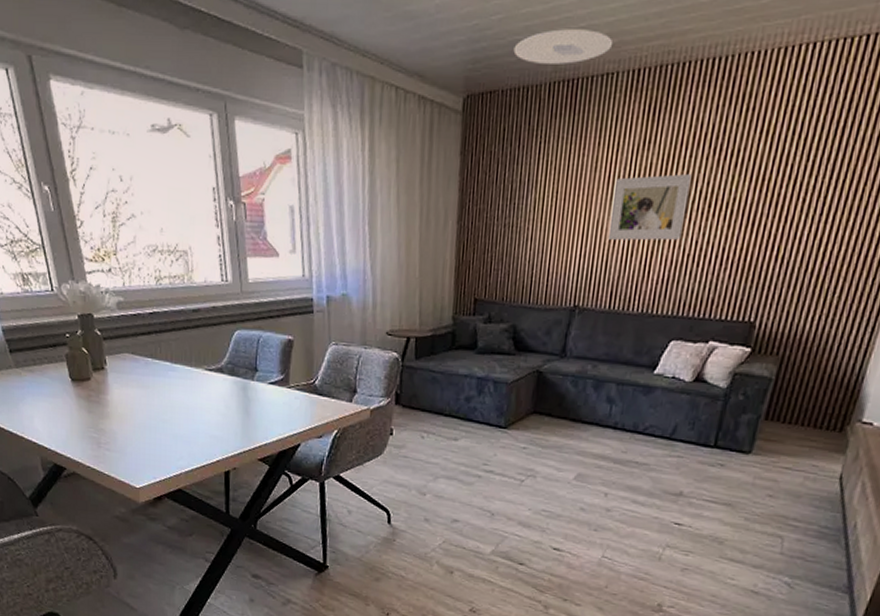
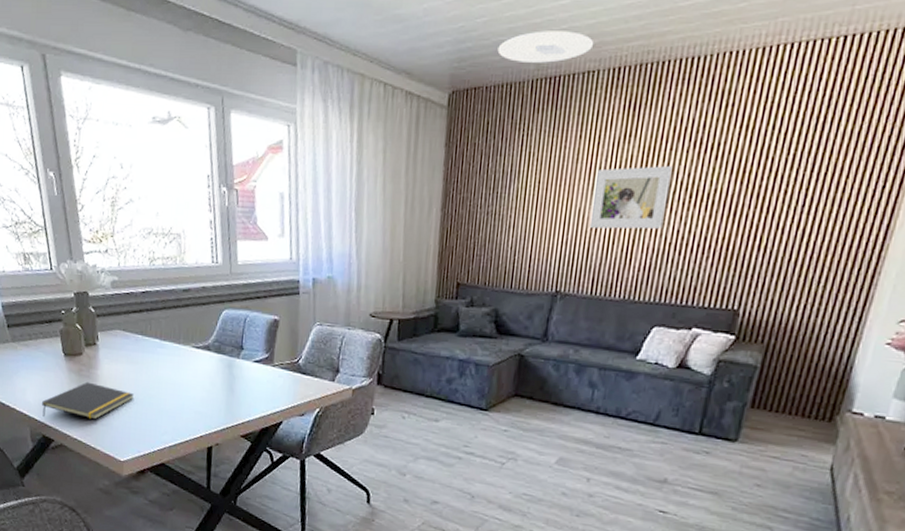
notepad: none [51,407,146,447] -> present [42,381,134,420]

